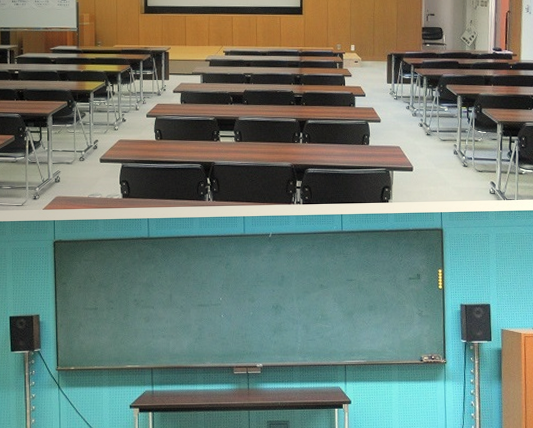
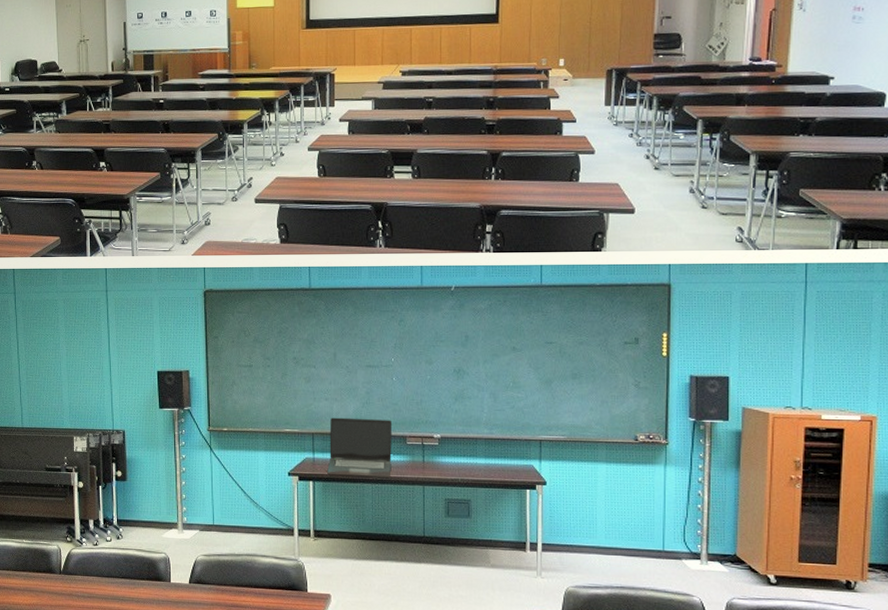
laptop: none [165,352,221,406] -> present [327,417,392,479]

